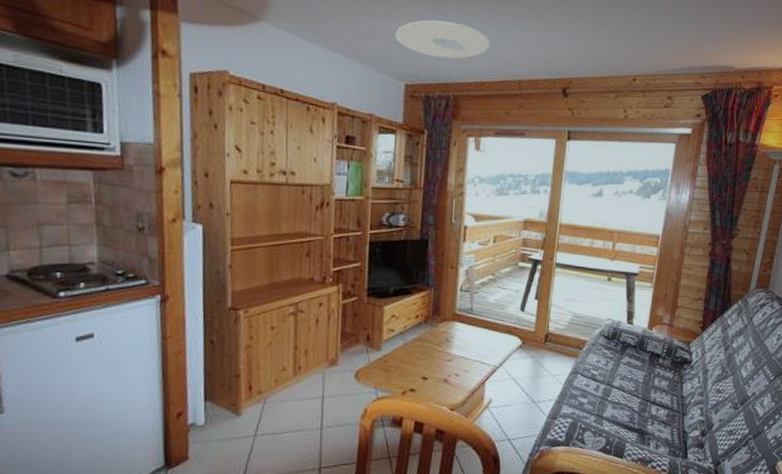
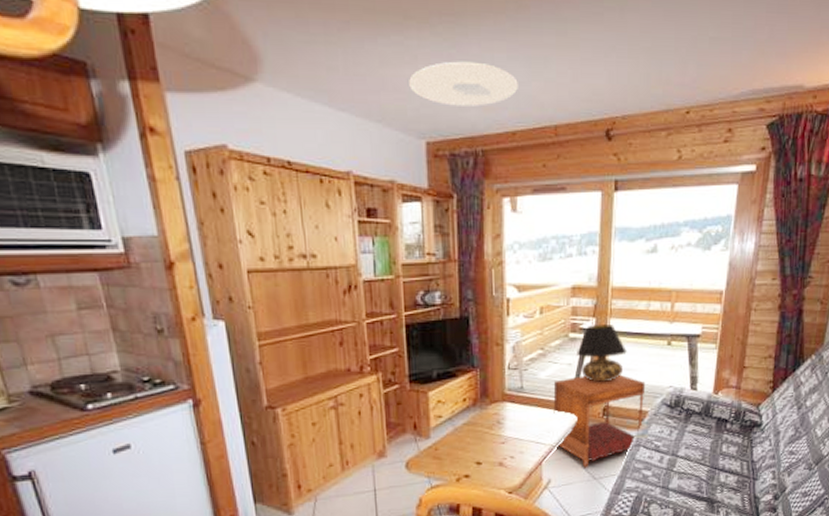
canopy bed: none [497,302,586,391] -> present [553,374,646,468]
table lamp: none [524,256,570,310] -> present [577,325,627,382]

